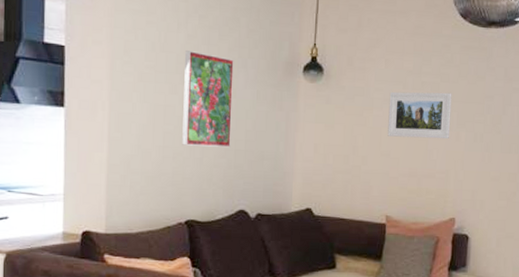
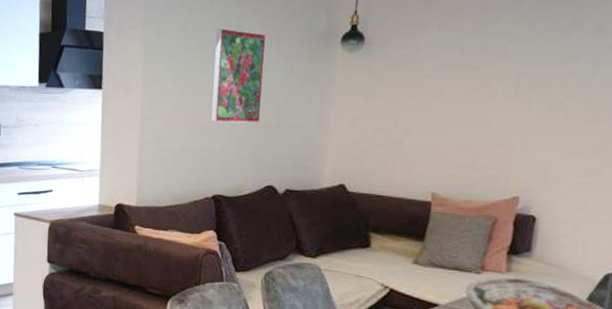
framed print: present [387,91,452,139] -> none [438,54,523,108]

